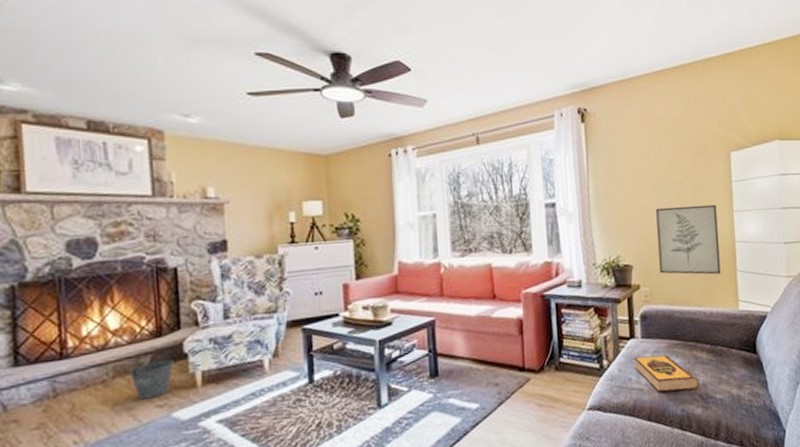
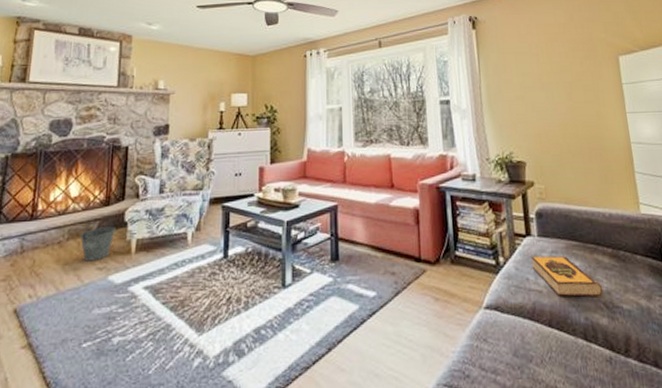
wall art: present [656,204,721,275] -> none [547,105,618,175]

